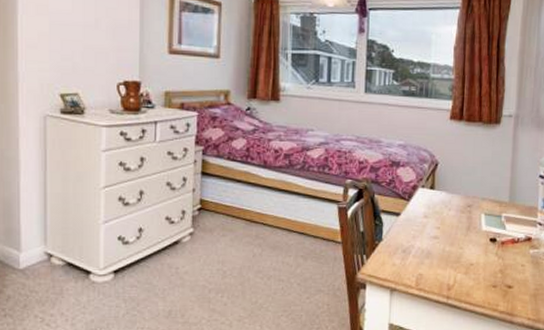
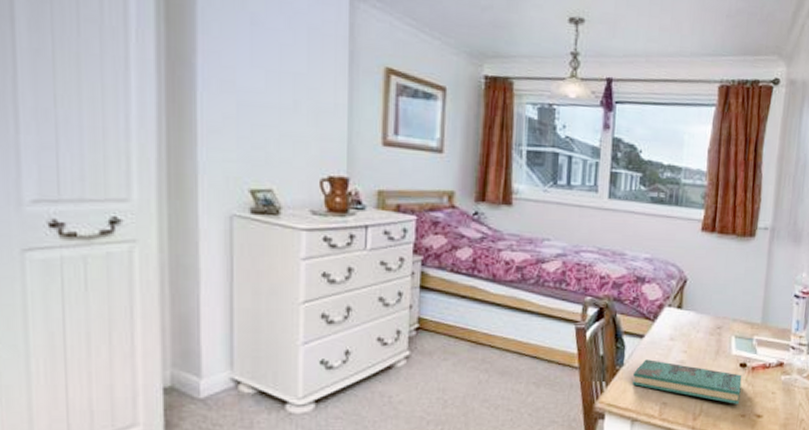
book: none [391,235,492,276] -> present [633,359,742,404]

